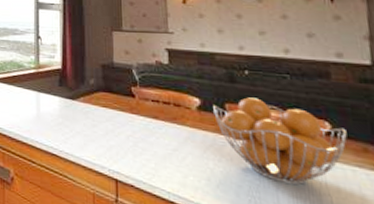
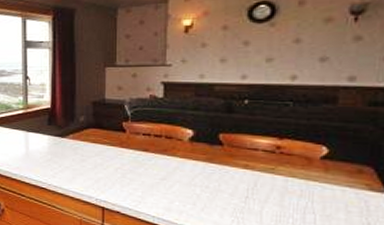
fruit basket: present [212,97,347,186] -> none [205,126,344,206]

